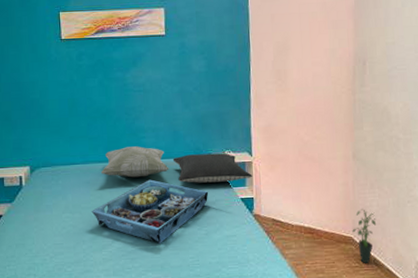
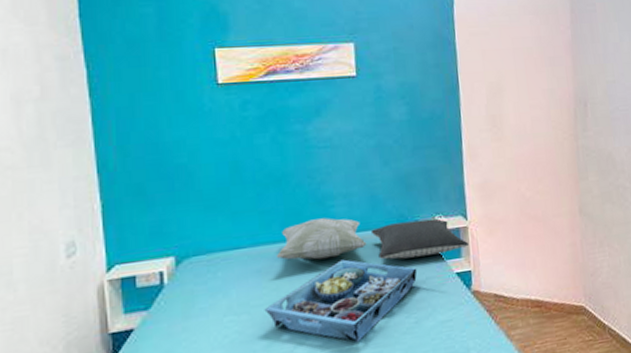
potted plant: present [352,208,377,264] -> none [583,270,609,336]

